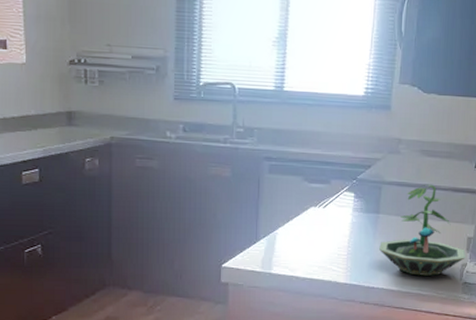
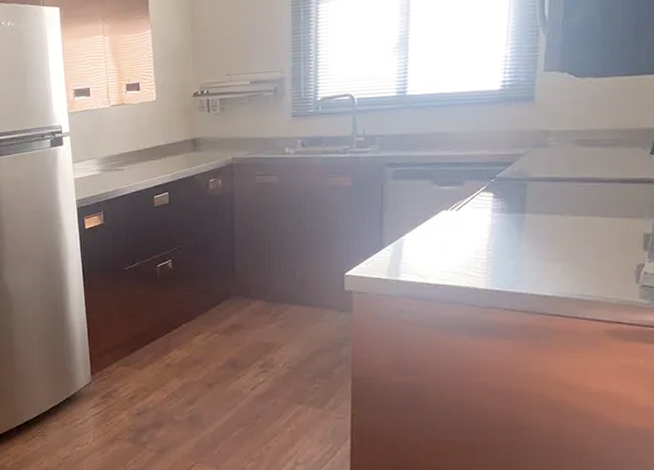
terrarium: present [379,184,466,276] -> none [526,177,642,279]

